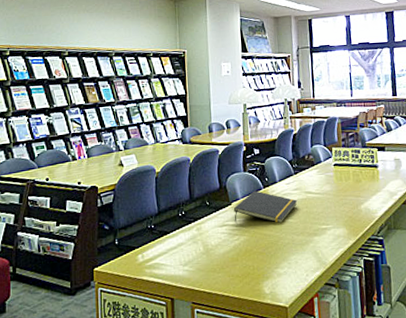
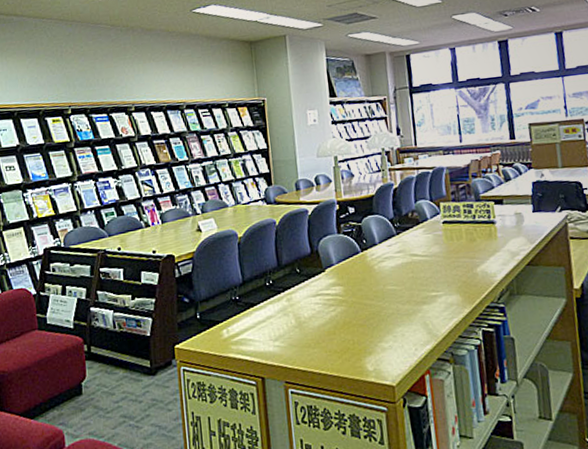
notepad: present [233,190,298,223] -> none [327,254,402,291]

